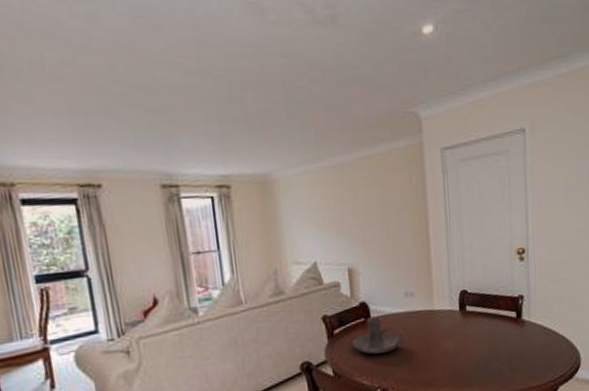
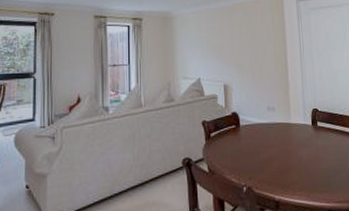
candle holder: present [353,316,408,355] -> none [225,125,270,156]

